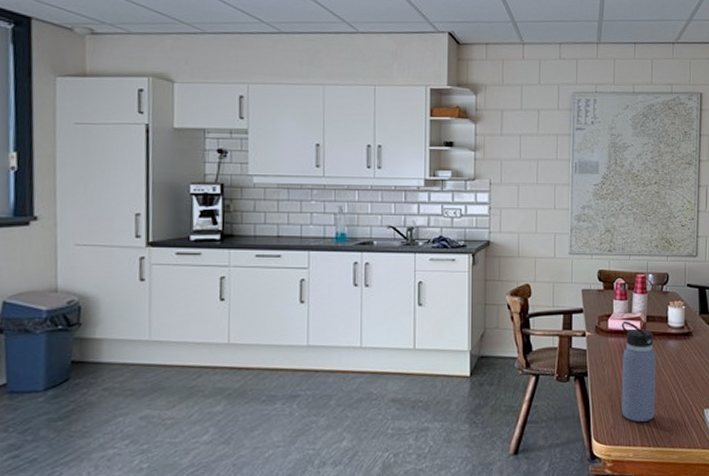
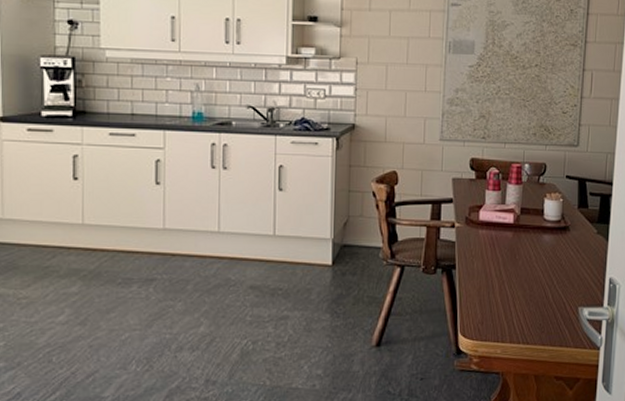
water bottle: present [621,321,656,422] -> none [490,213,530,318]

